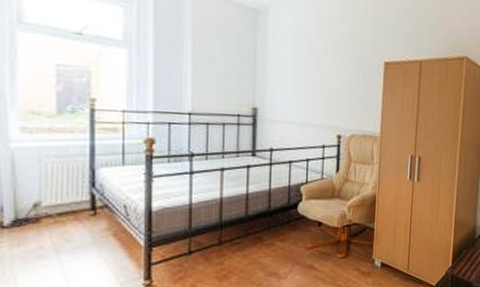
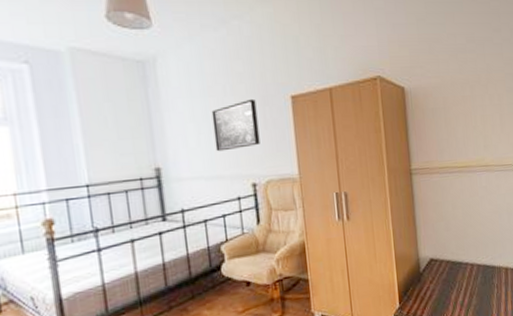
wall art: none [309,59,352,102] -> present [211,98,260,152]

